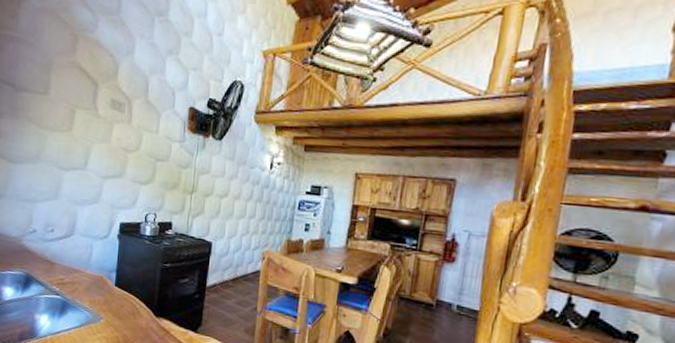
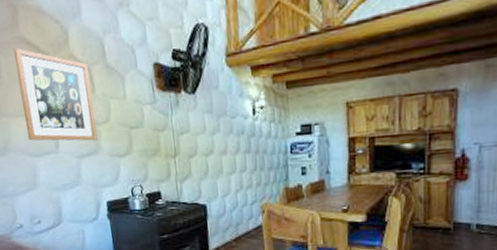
wall art: none [60,70,130,166] -> present [13,47,98,141]

